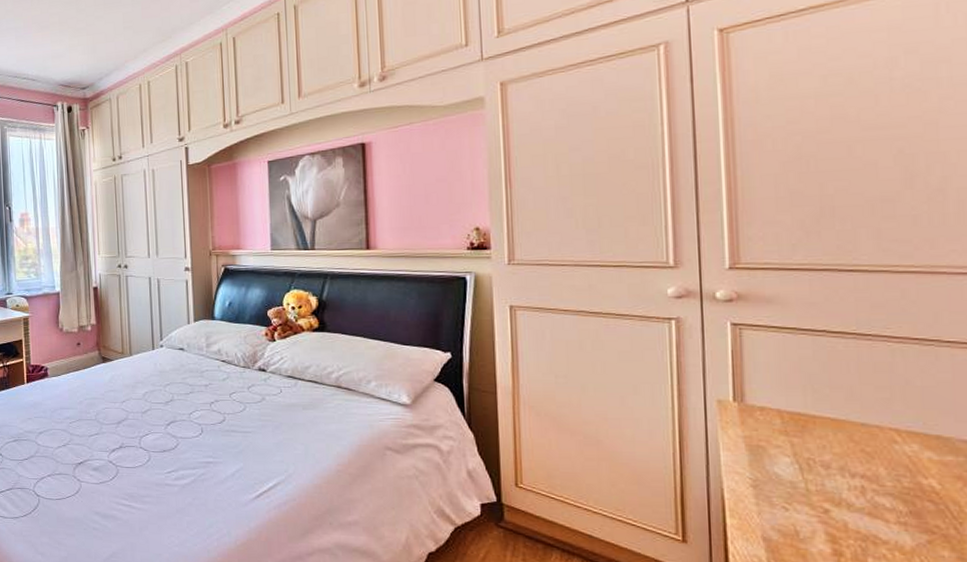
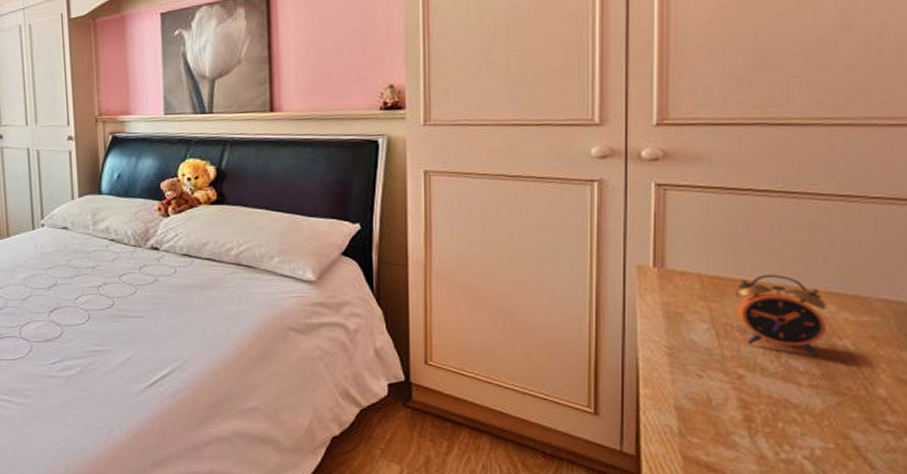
alarm clock: none [814,412,911,493] -> present [734,274,827,356]

